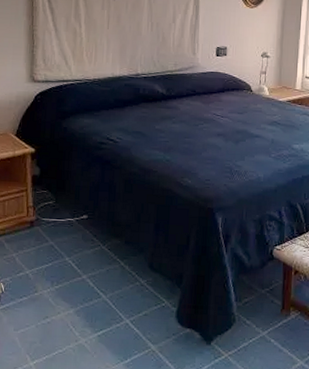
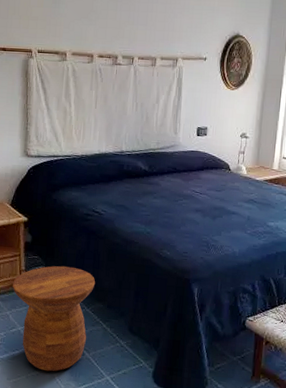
side table: none [19,200,112,318] -> present [12,266,96,372]

